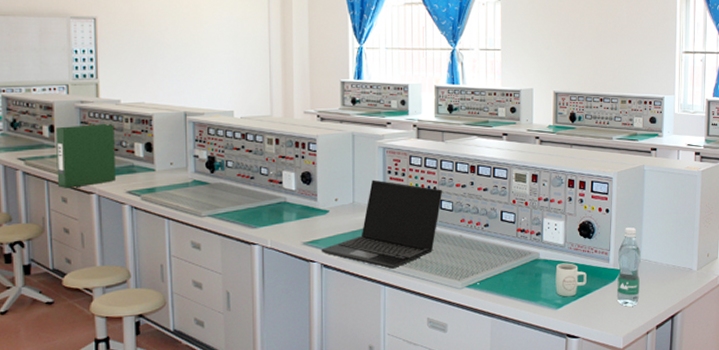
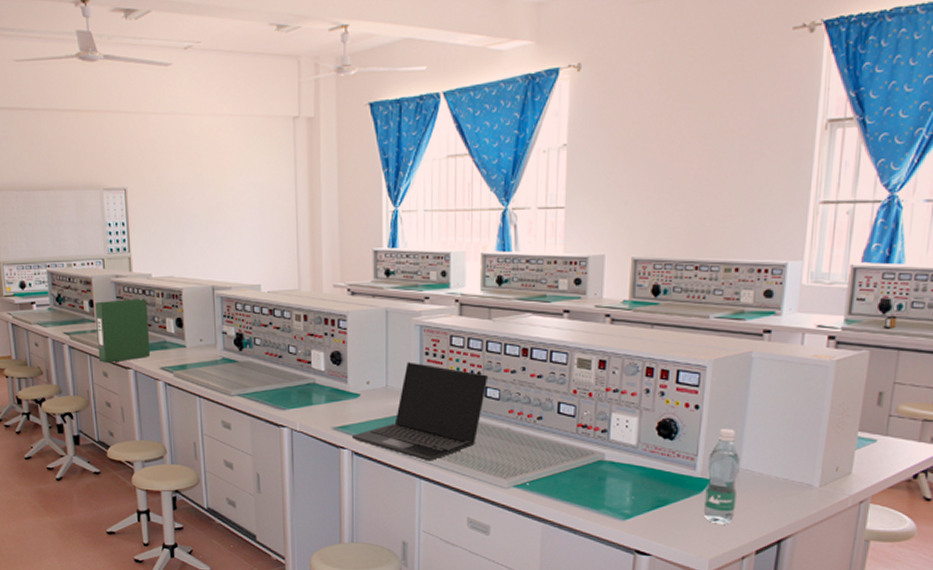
mug: present [555,262,587,297] -> none [623,467,665,507]

